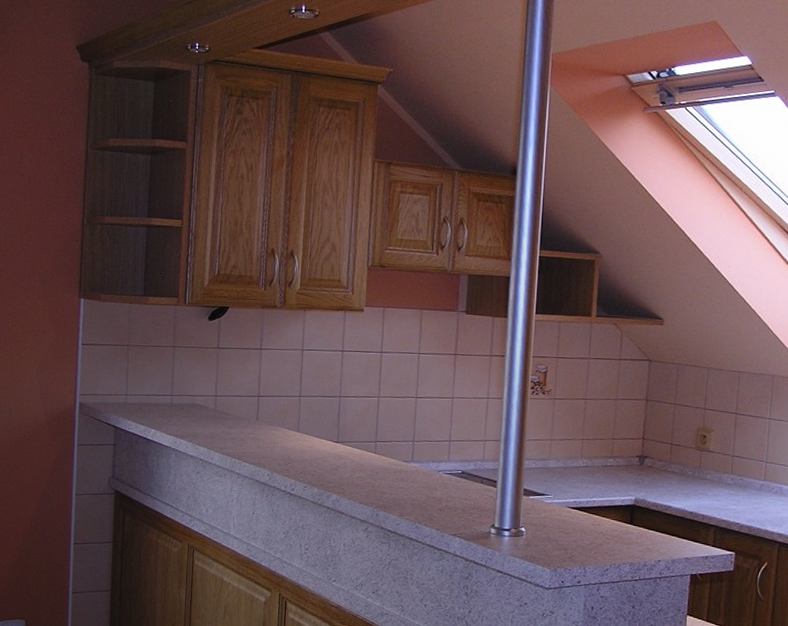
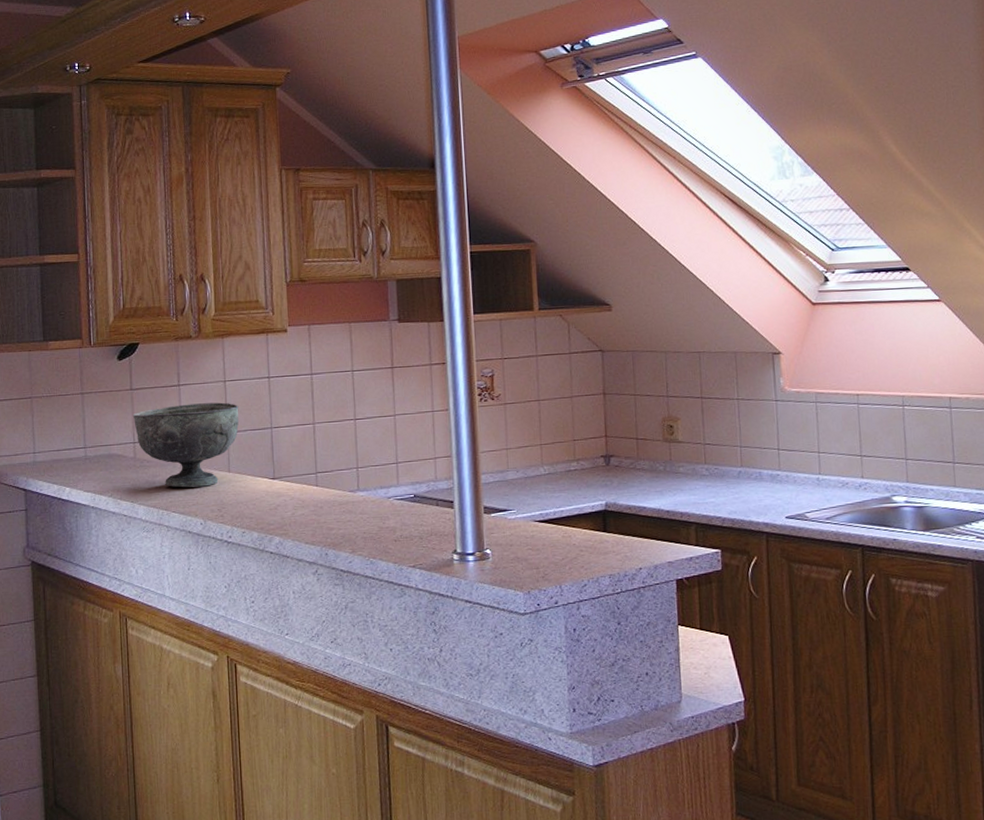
decorative bowl: none [216,366,313,442] -> present [132,402,240,488]

